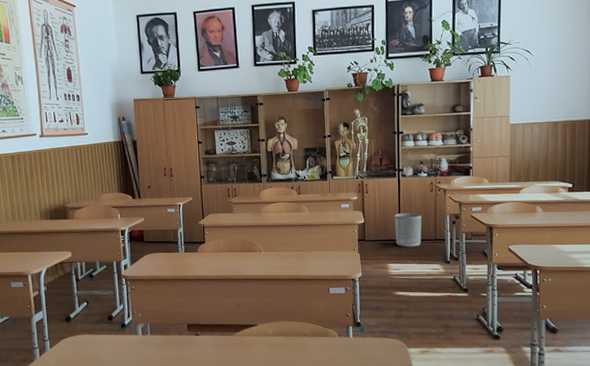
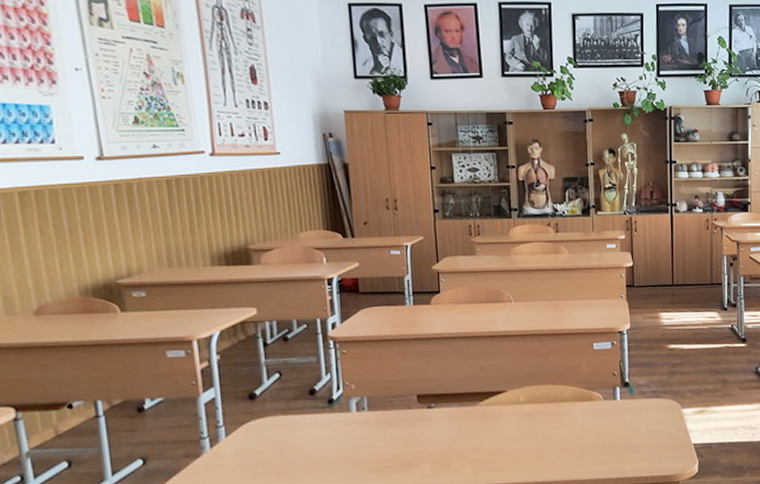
waste bin: present [394,212,422,247] -> none [666,253,697,293]

